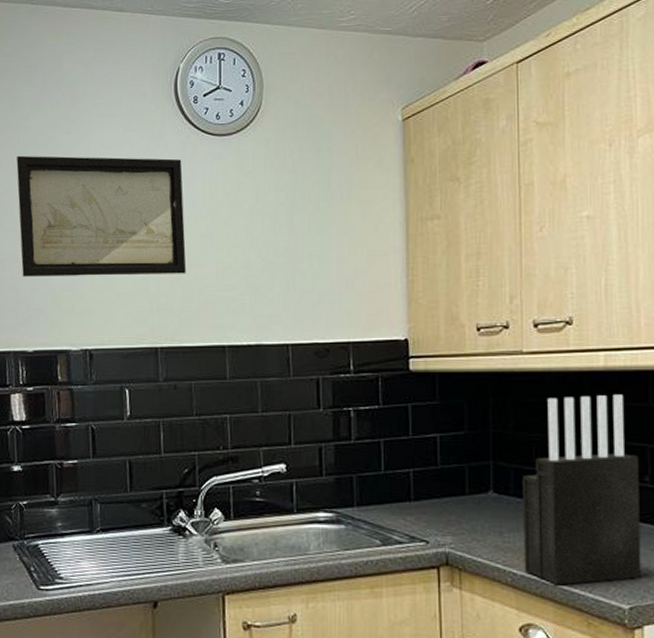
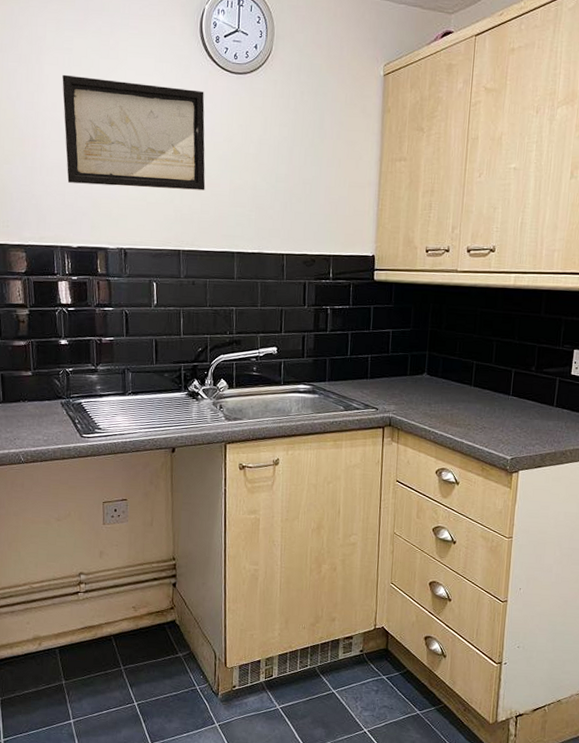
knife block: present [523,394,642,586] -> none [443,306,530,442]

